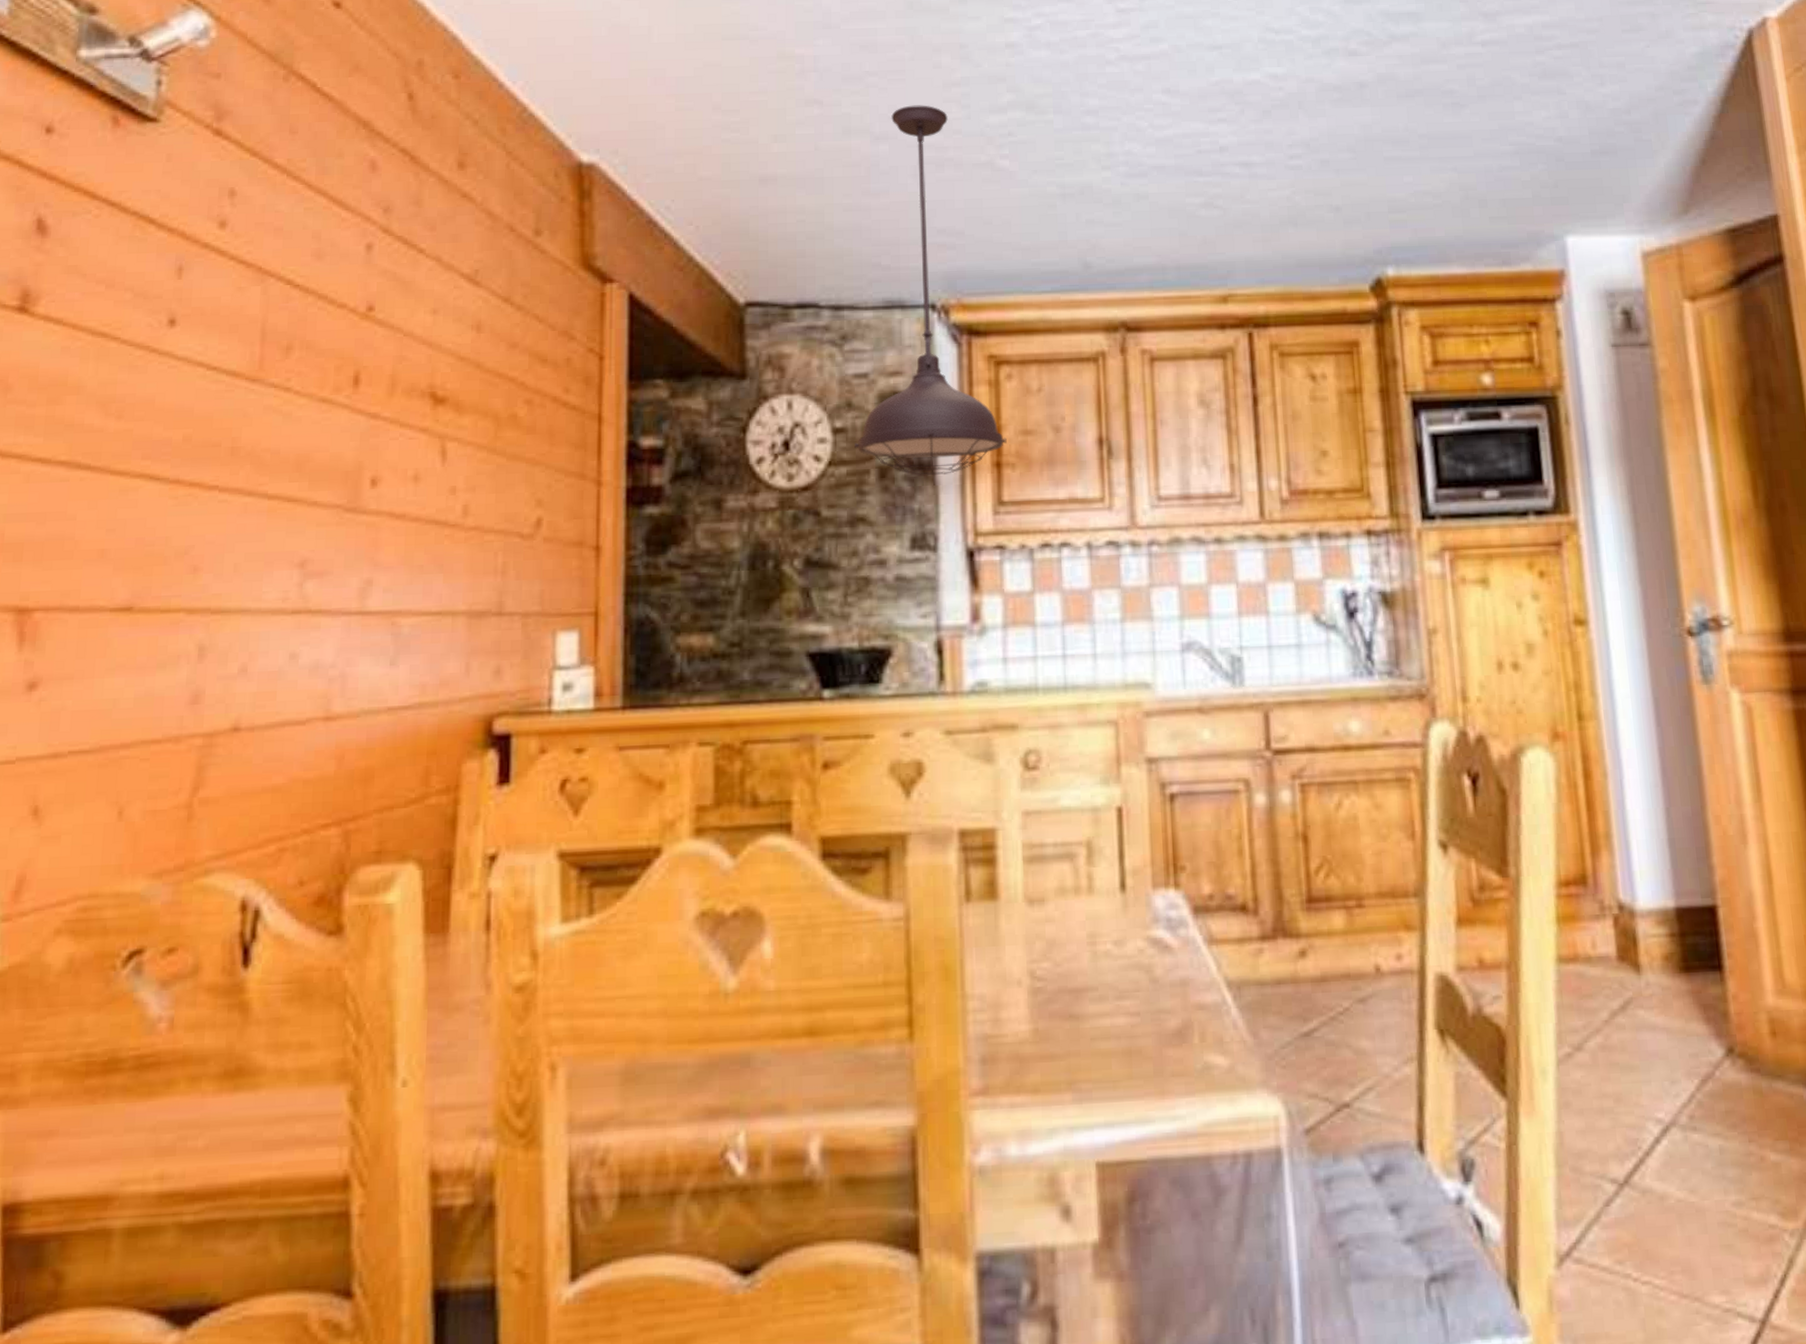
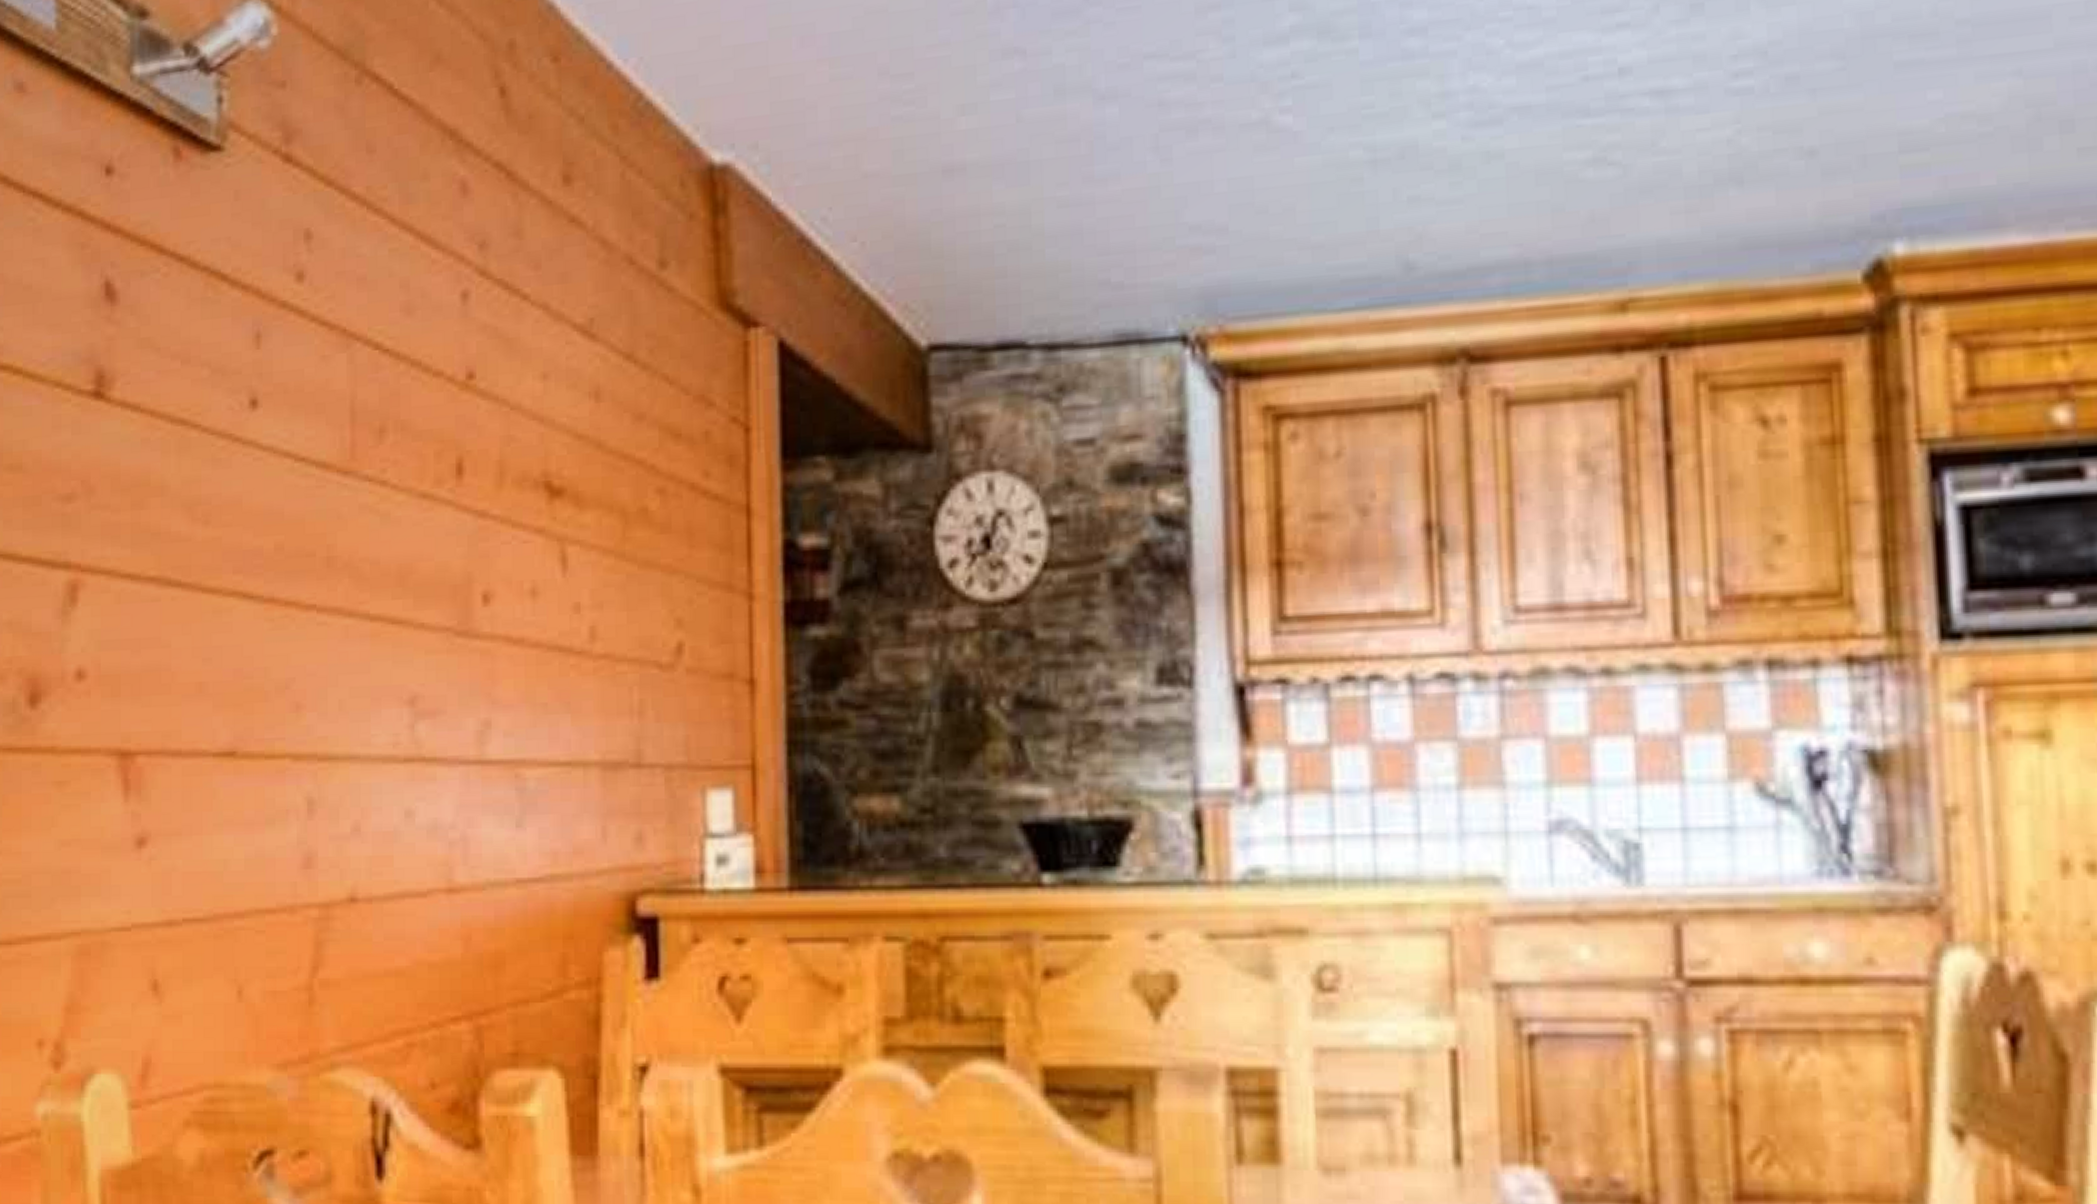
light fixture: present [854,105,1007,476] -> none [1078,42,1291,582]

